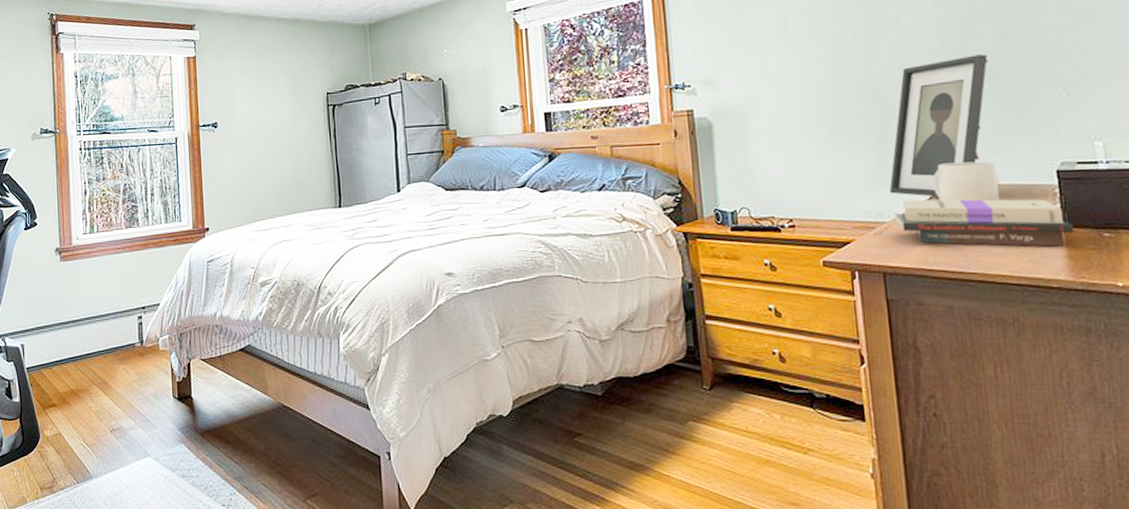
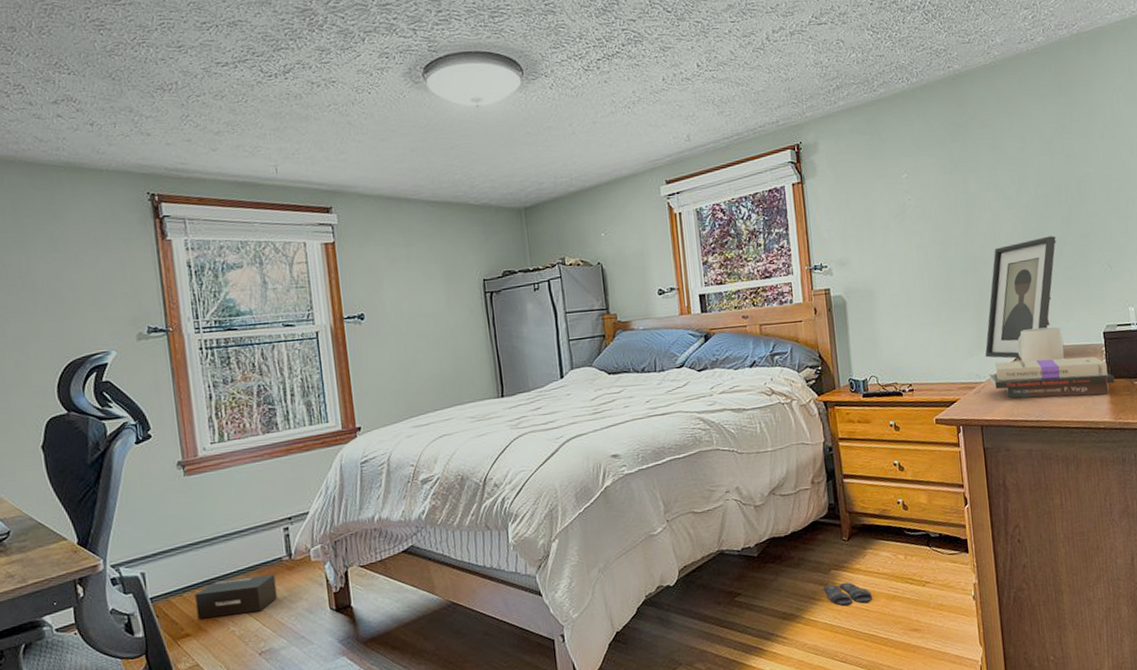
box: none [62,358,129,392] -> present [195,574,278,620]
slippers: none [679,437,739,465] -> present [824,583,872,606]

